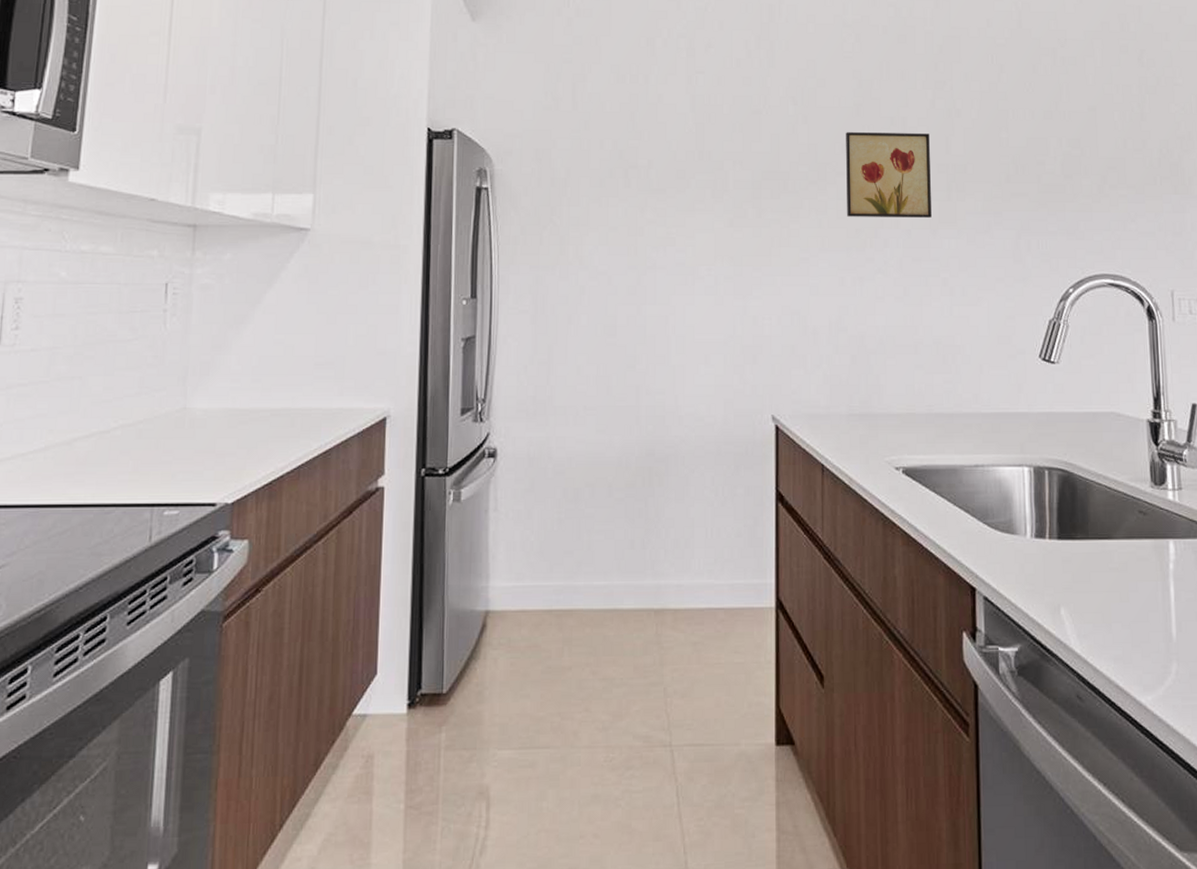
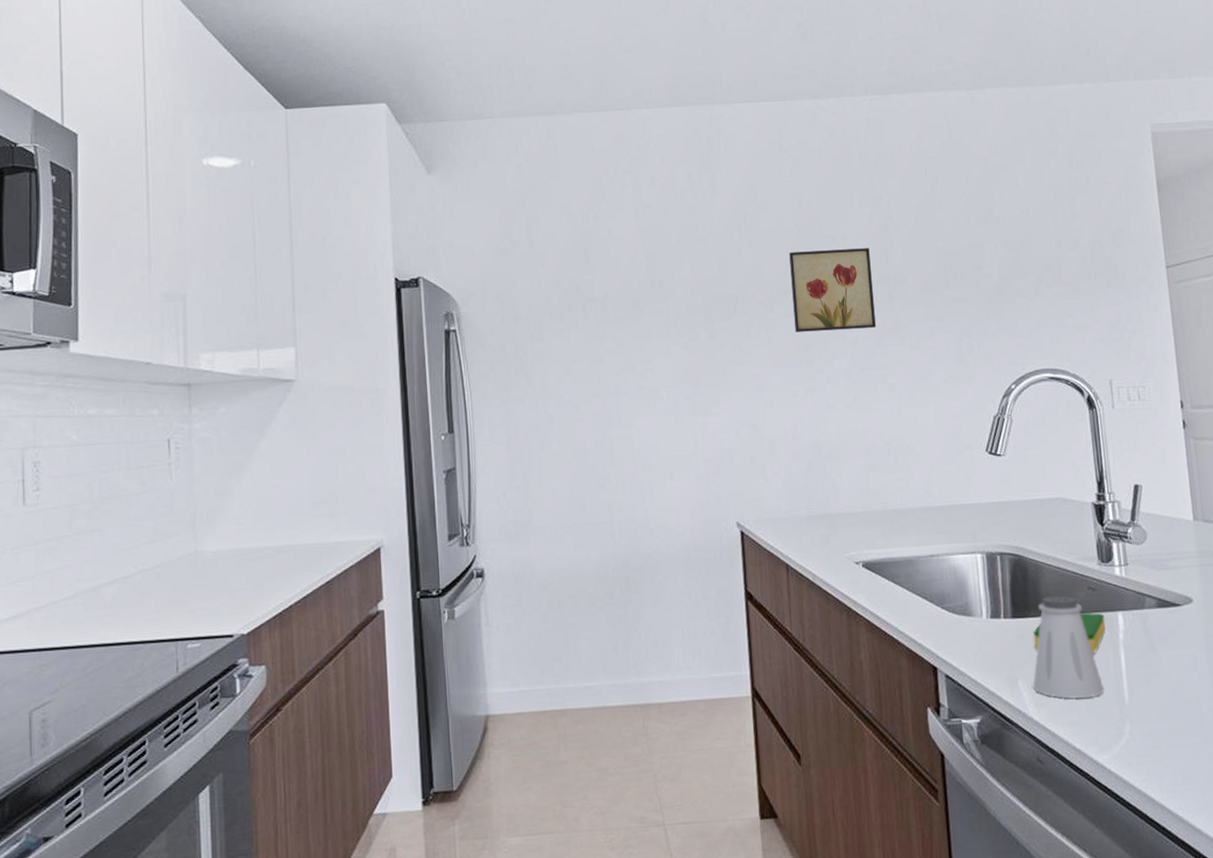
saltshaker: none [1076,518,1152,632] -> present [1033,596,1105,699]
dish sponge: none [1079,538,1156,583] -> present [1033,612,1107,654]

